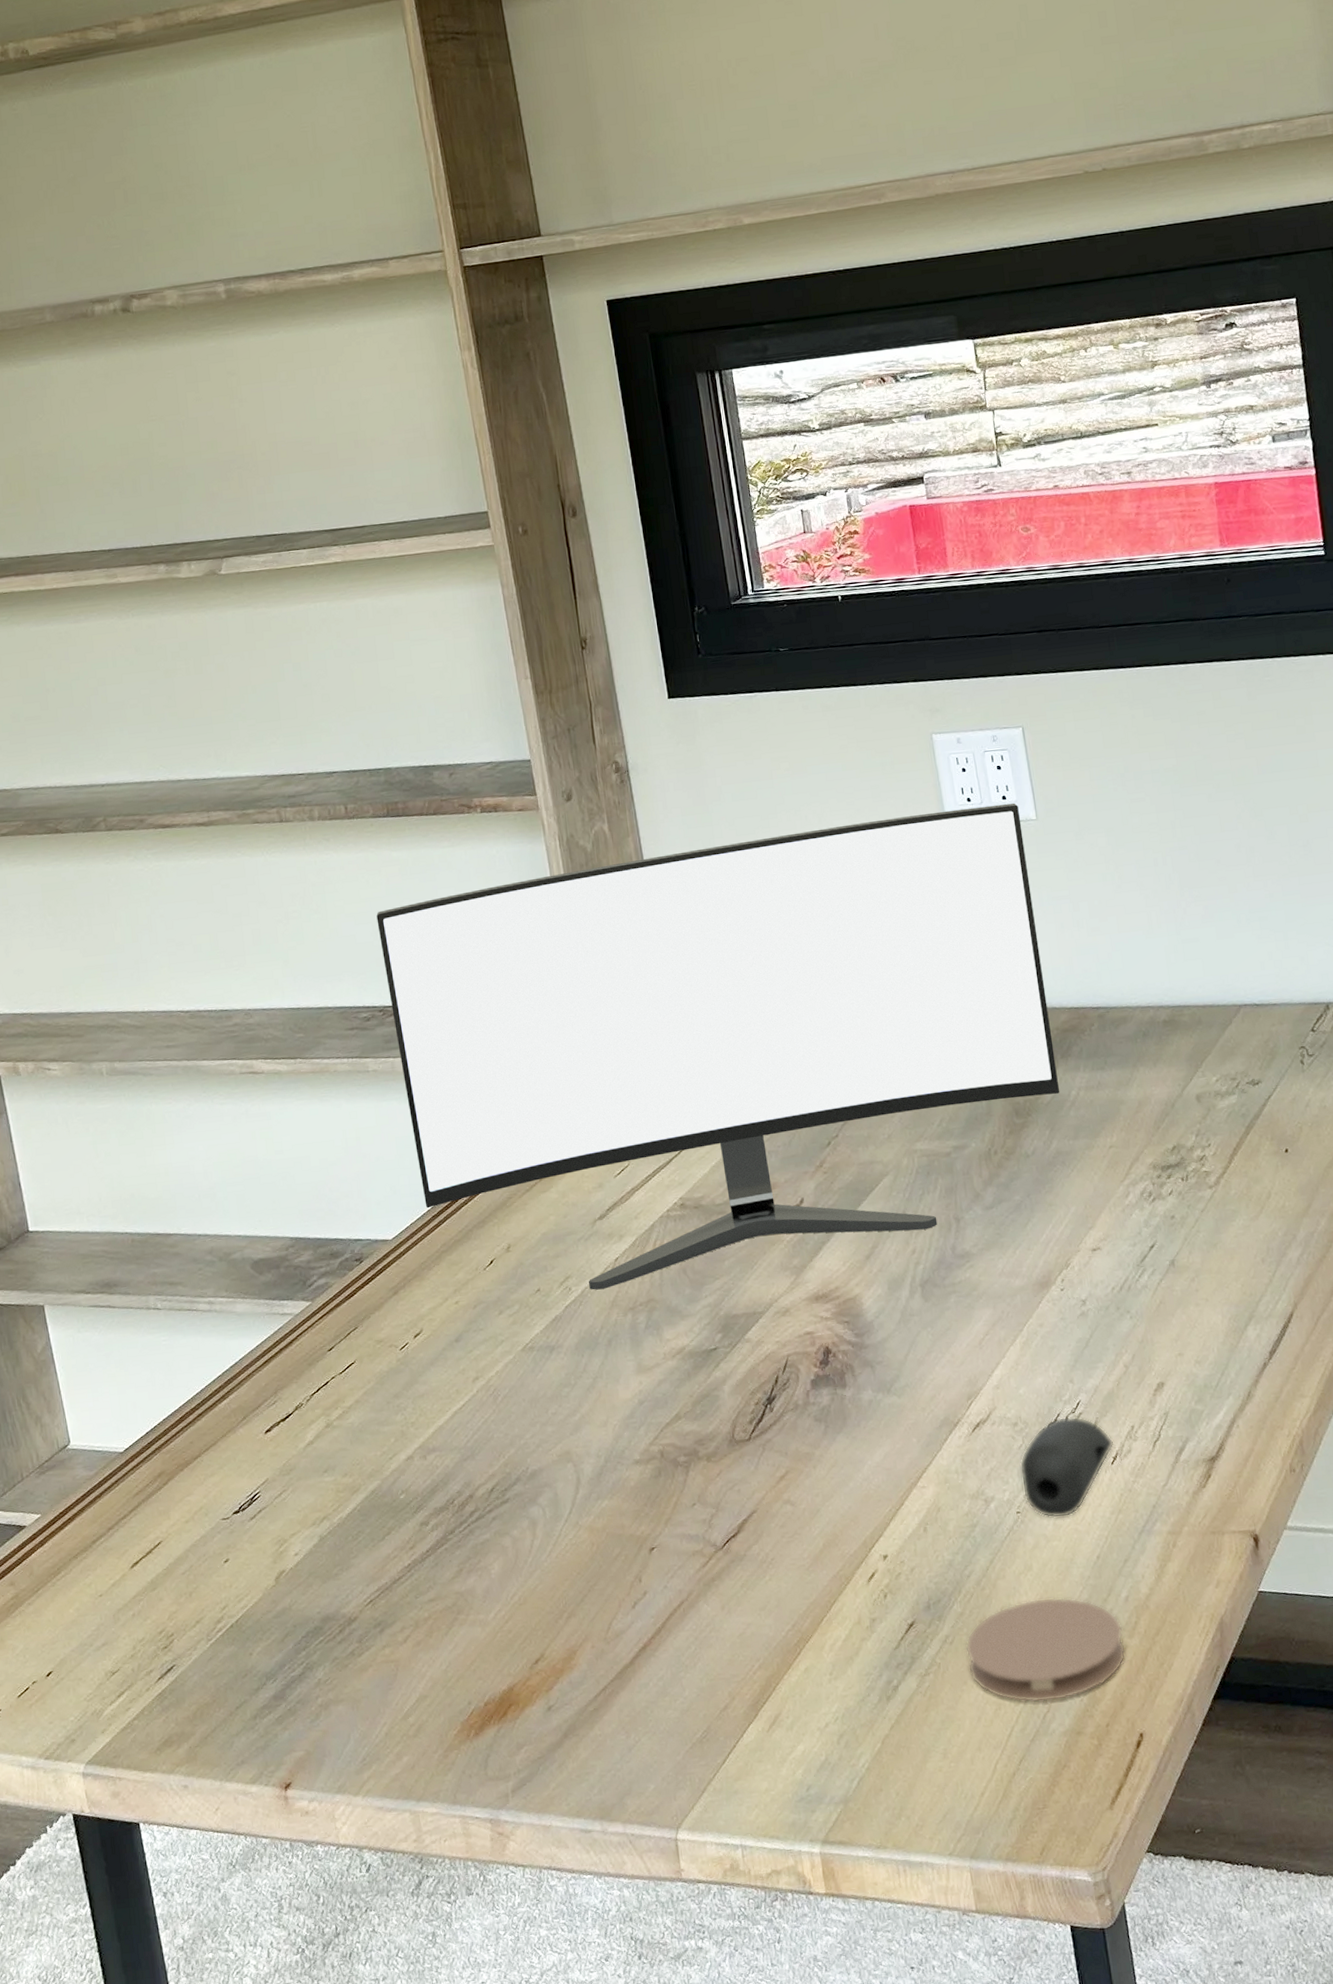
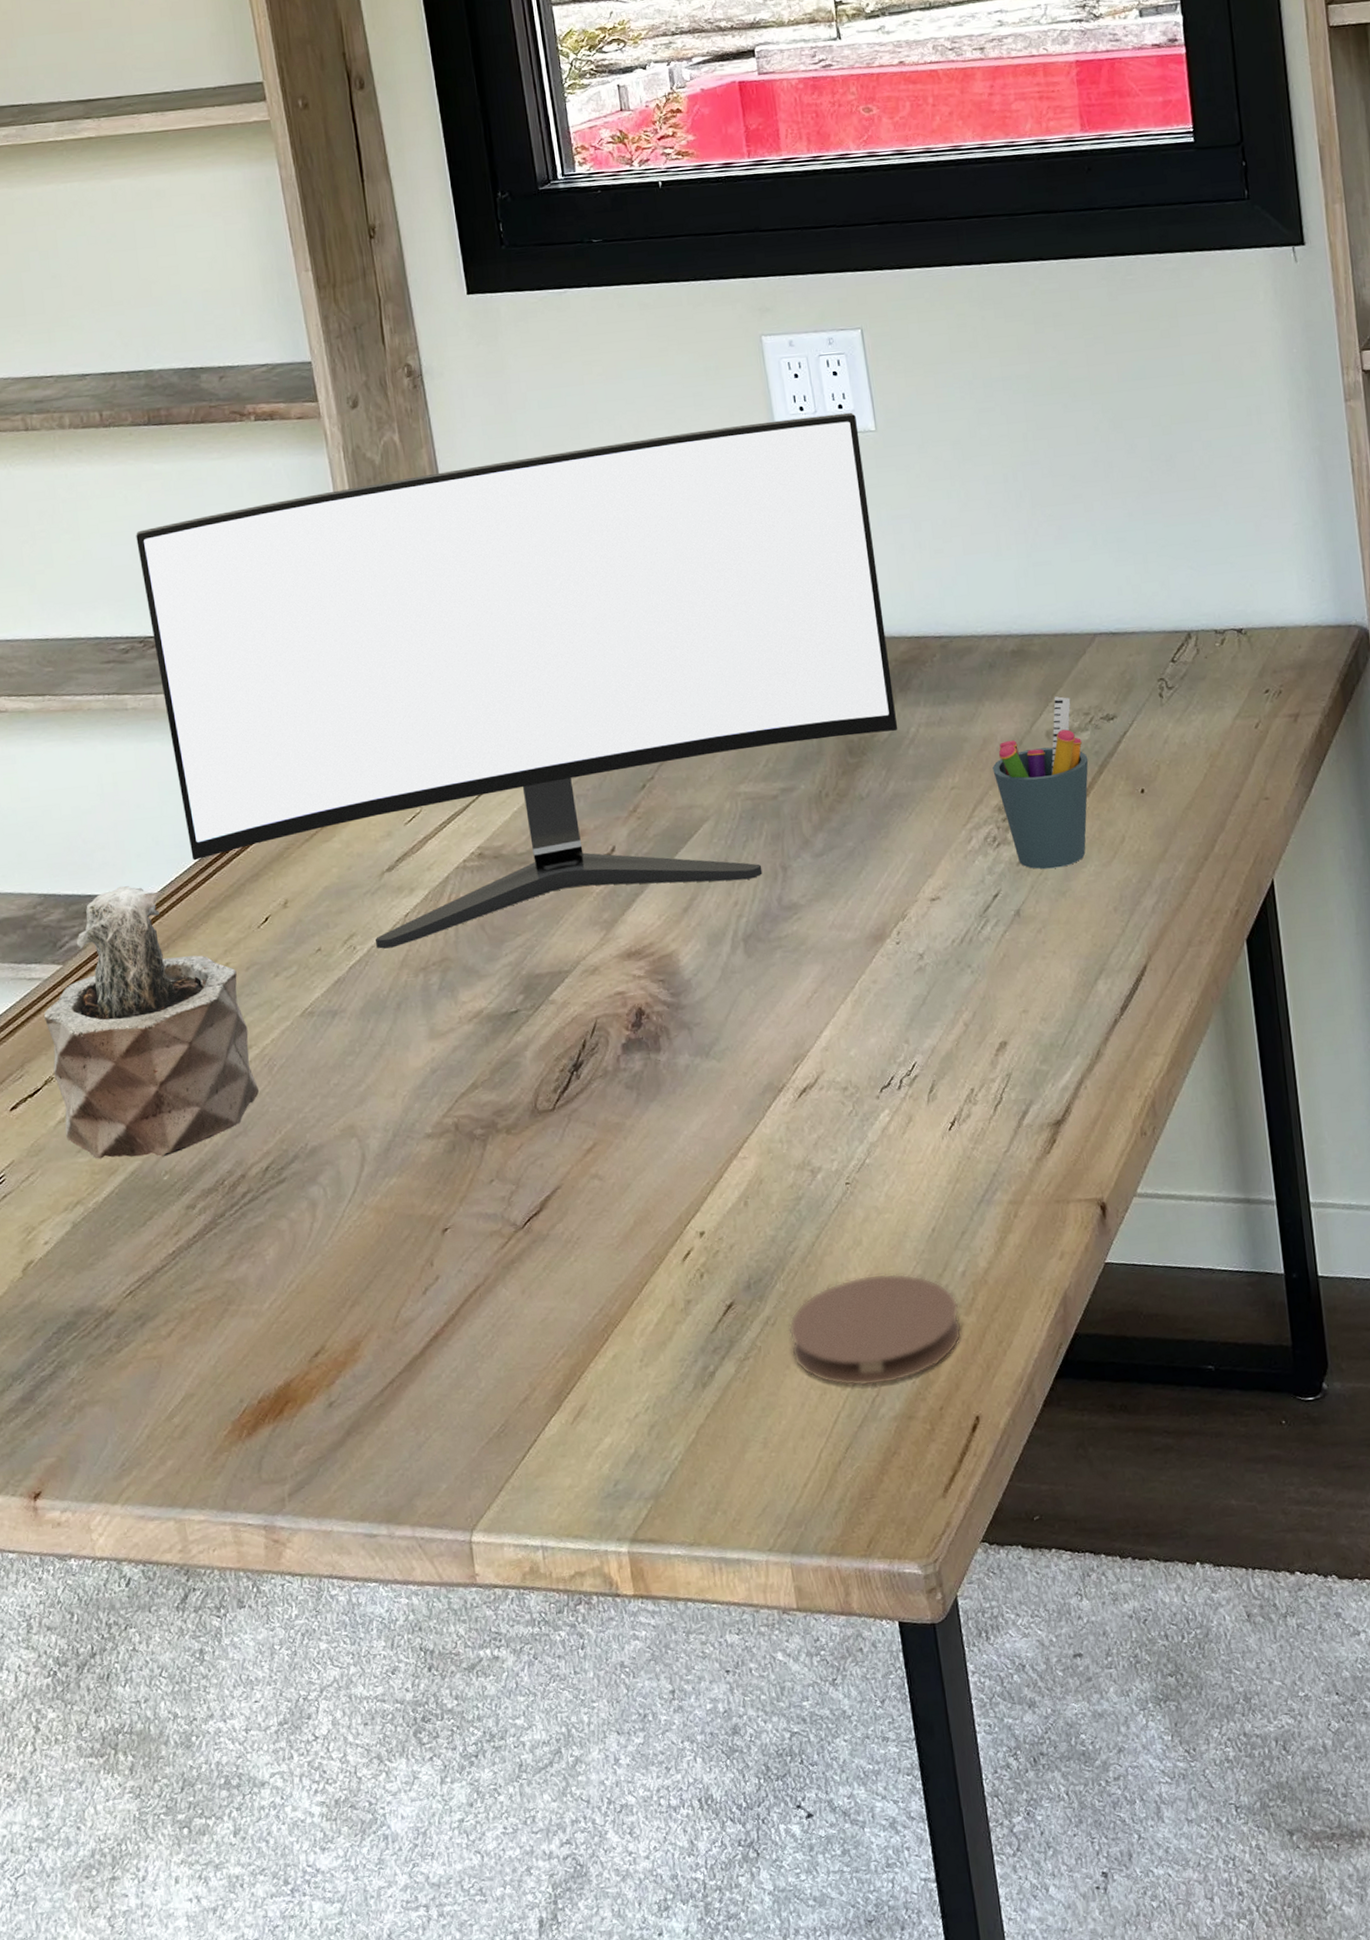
succulent plant: none [294,1230,485,1479] -> present [43,886,259,1159]
computer mouse: present [1019,1416,1114,1519] -> none [849,1079,952,1189]
pen holder: none [1147,1063,1236,1223] -> present [992,696,1089,870]

